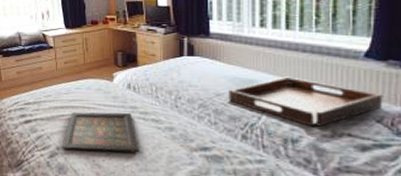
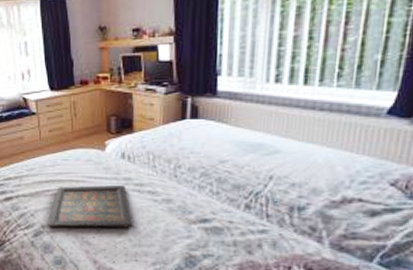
serving tray: present [229,76,383,127] -> none [233,139,401,192]

